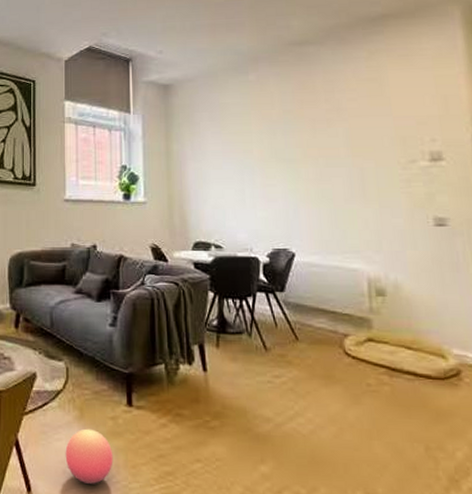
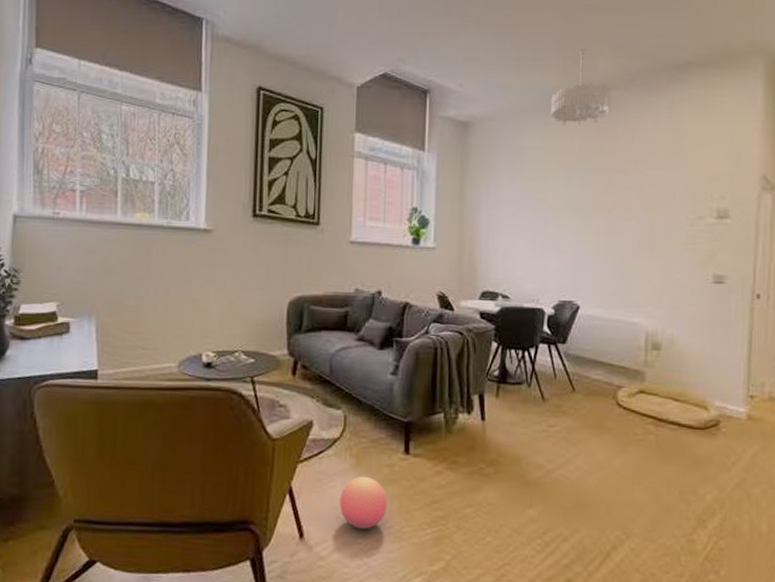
chandelier: none [248,10,308,82] -> present [550,47,611,126]

